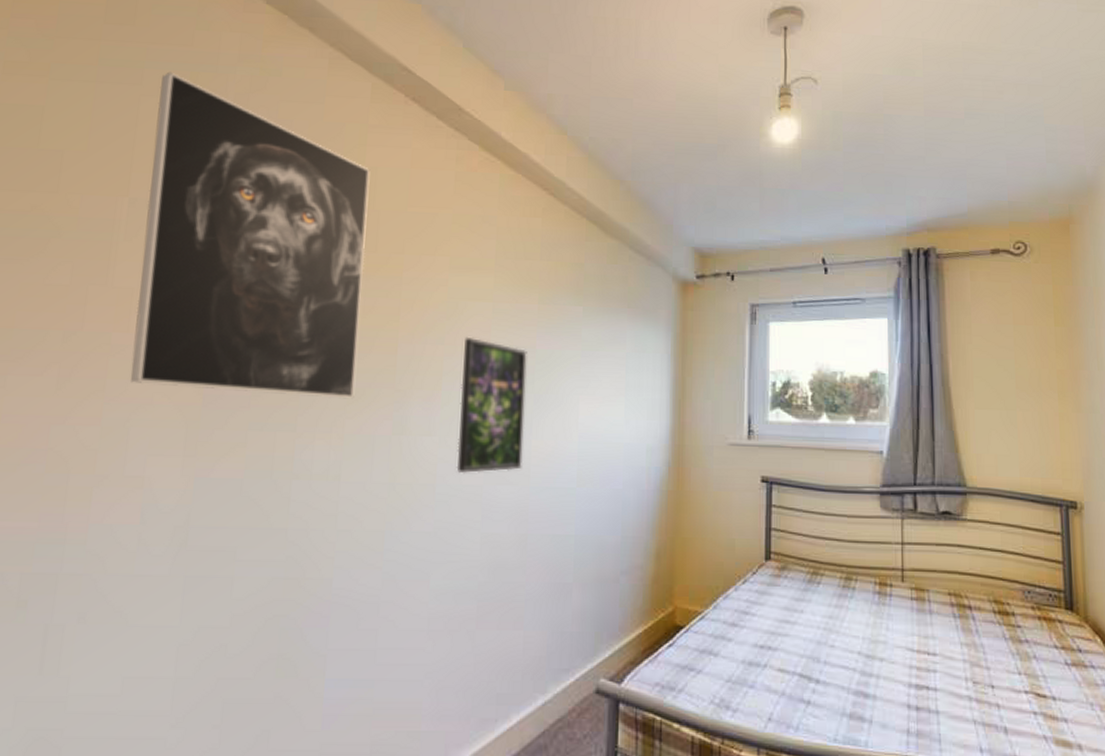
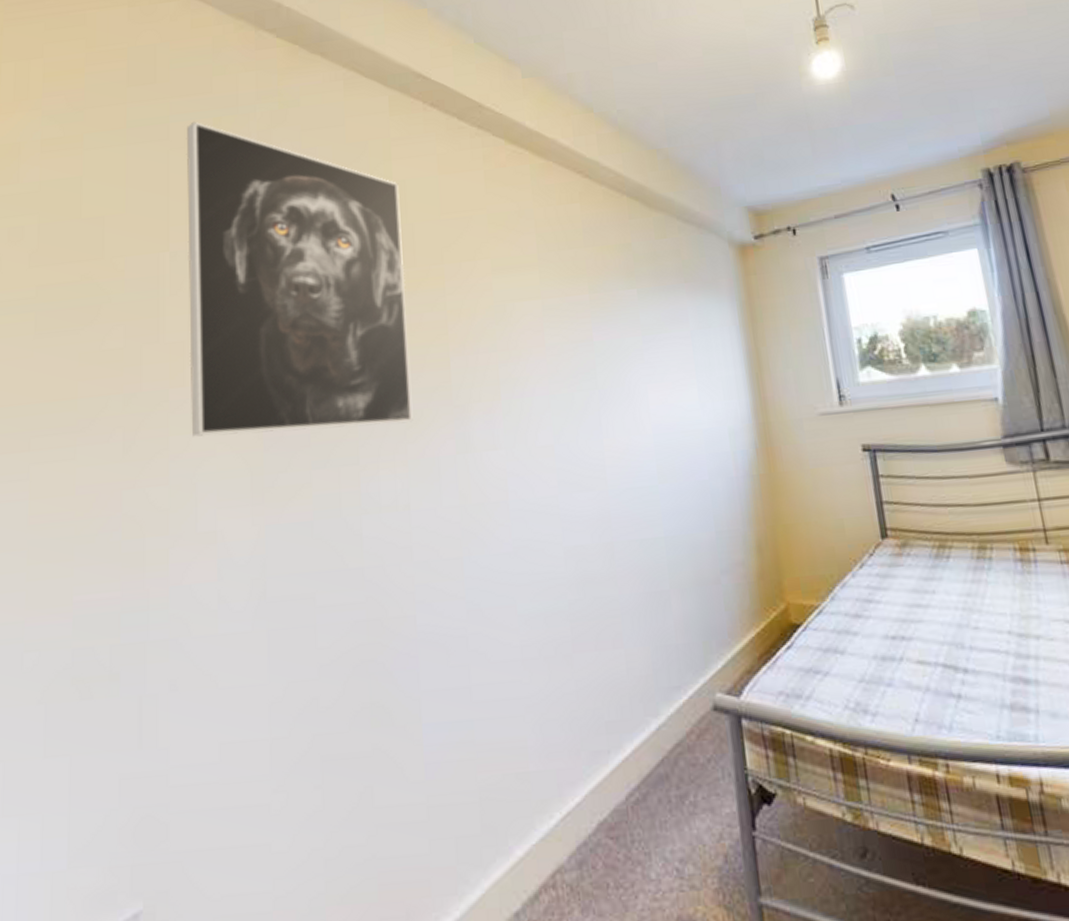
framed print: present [456,336,527,474] -> none [518,339,597,486]

